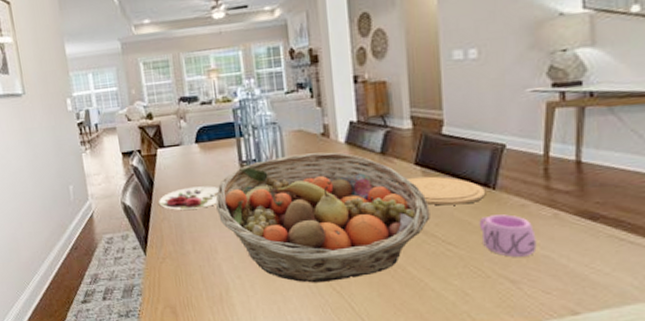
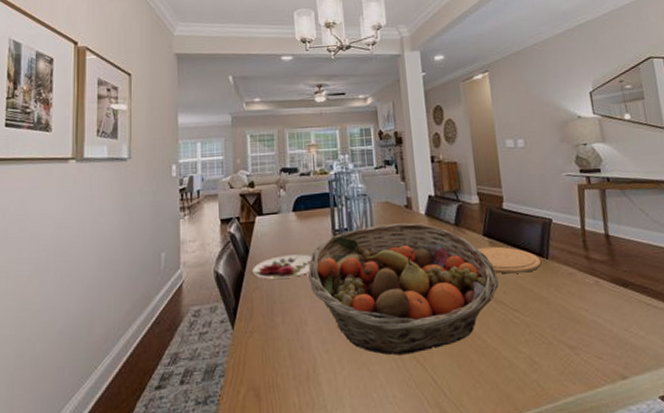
mug: present [479,214,537,257] -> none [538,282,586,323]

